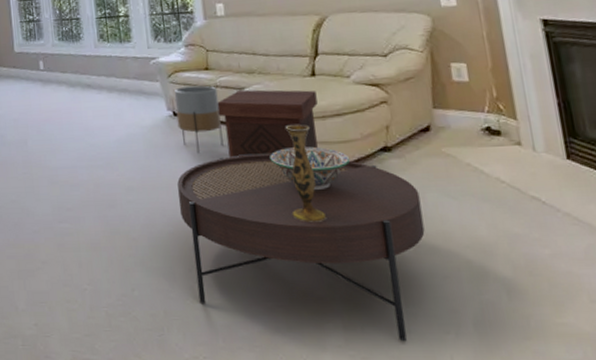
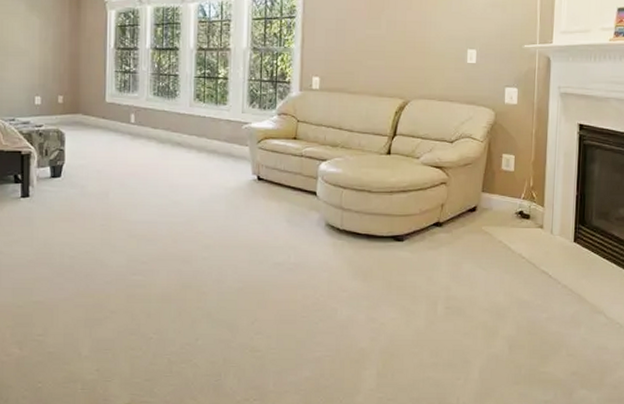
planter: present [174,85,224,154] -> none [260,153,301,218]
coffee table: present [177,154,425,342] -> none [252,221,458,387]
side table: present [217,89,318,158] -> none [299,161,389,223]
decorative bowl: present [270,146,351,191] -> none [339,217,407,257]
vase: present [286,125,327,222] -> none [350,197,380,284]

